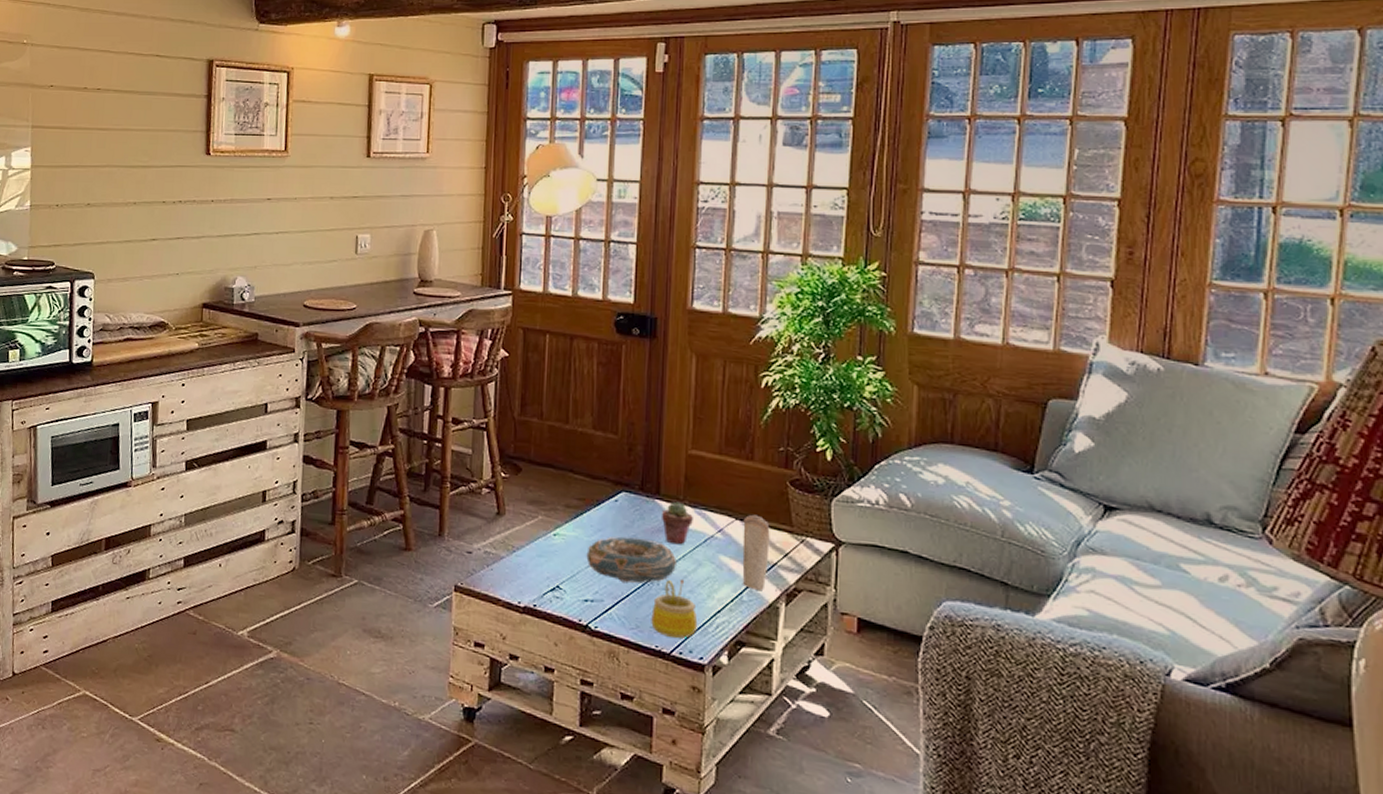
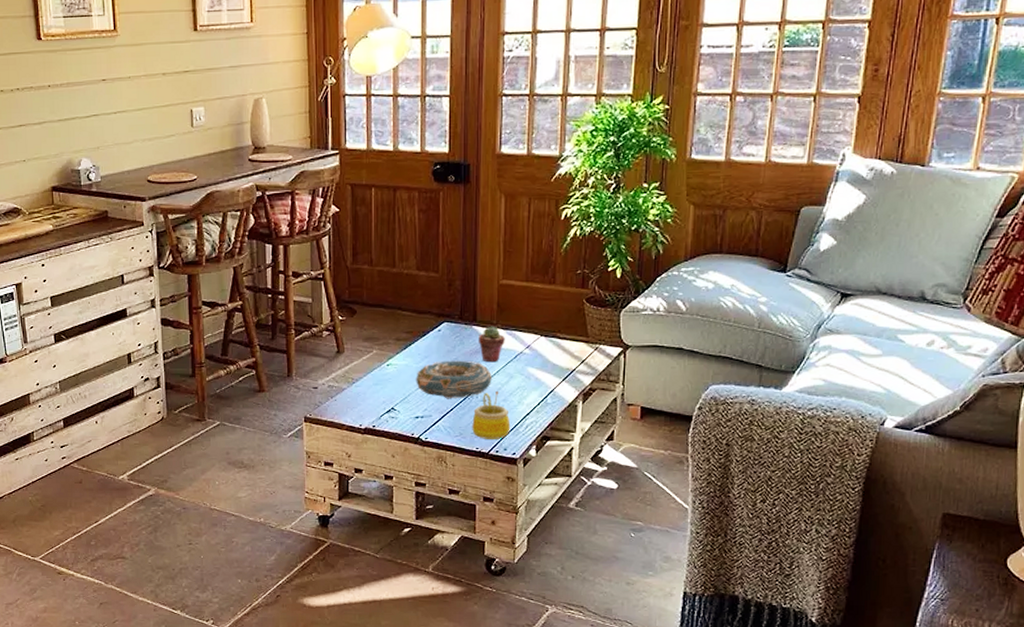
candle: present [742,514,770,590] -> none [547,330,570,393]

